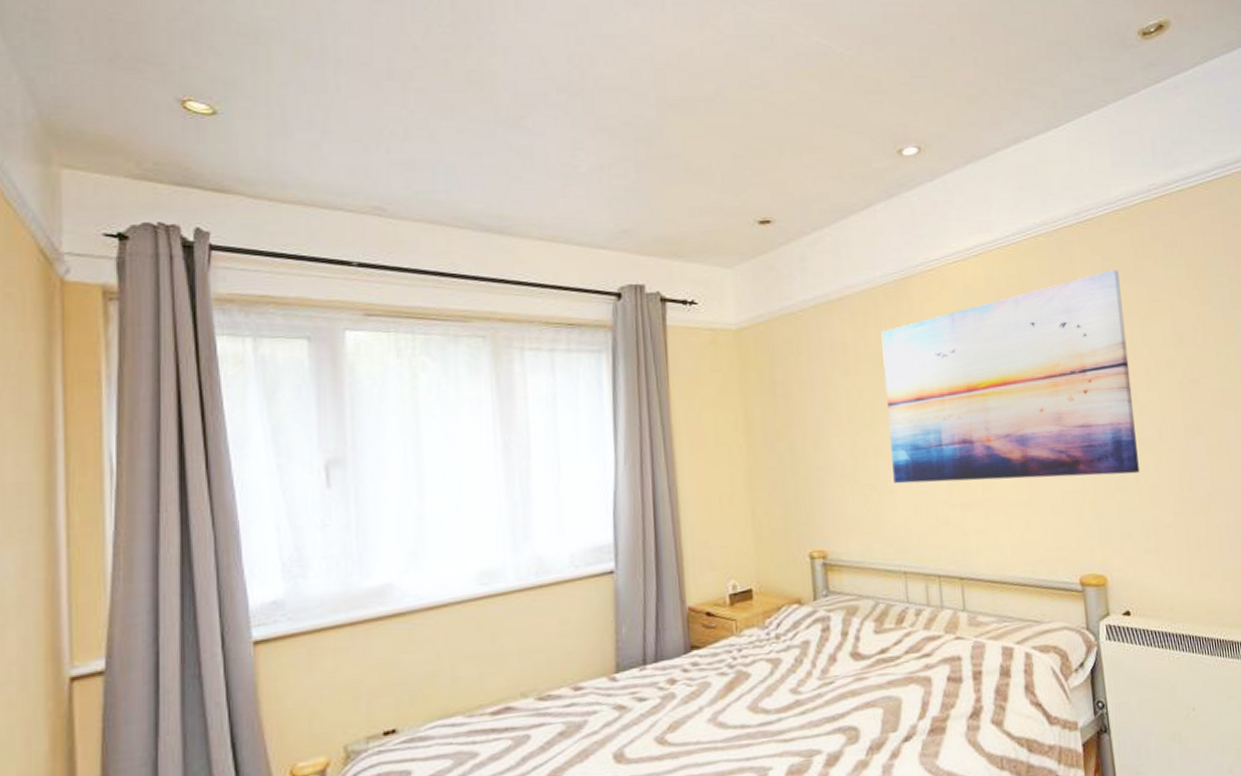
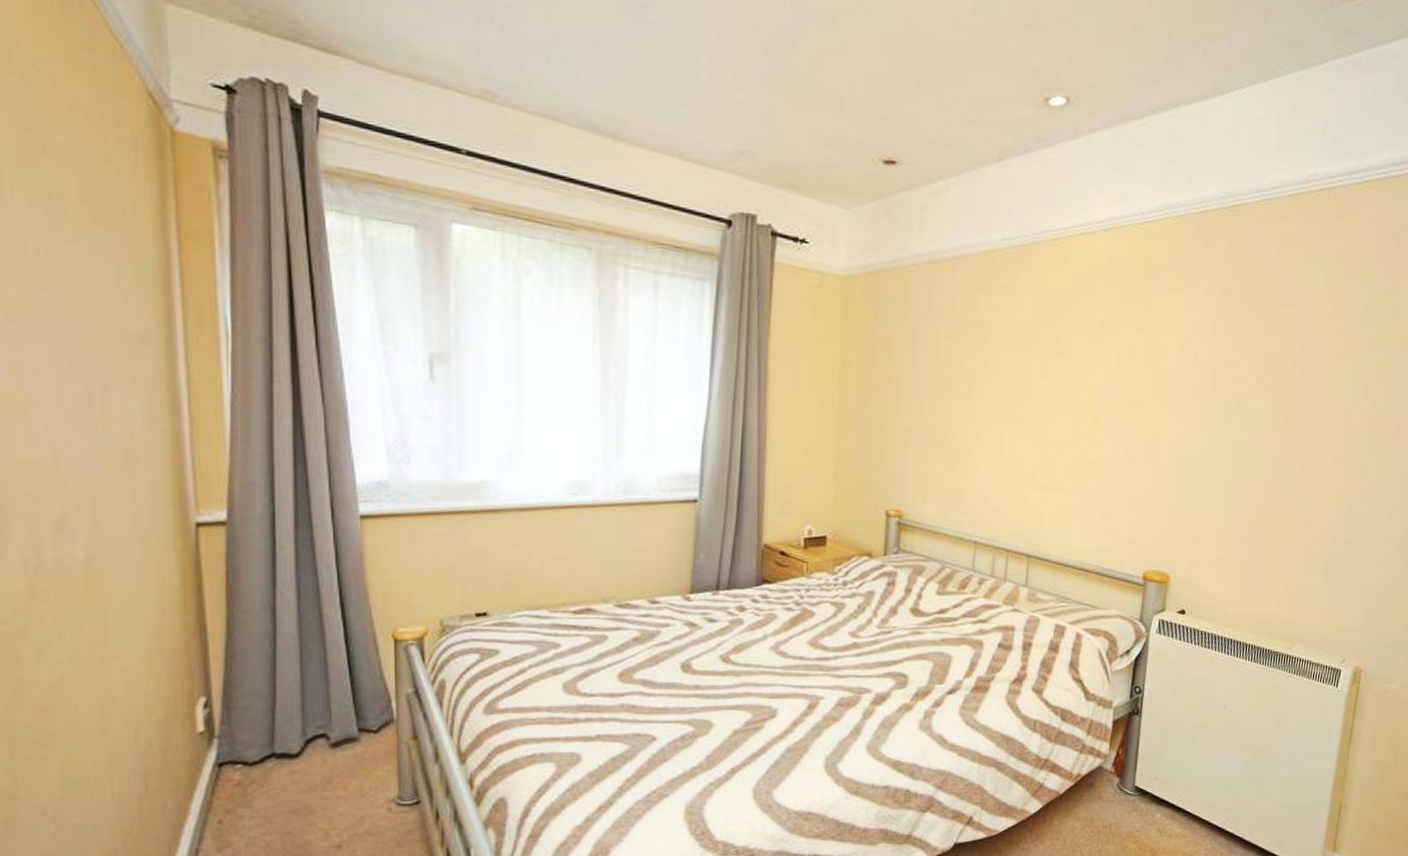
wall art: present [881,270,1140,484] -> none [979,265,1254,481]

